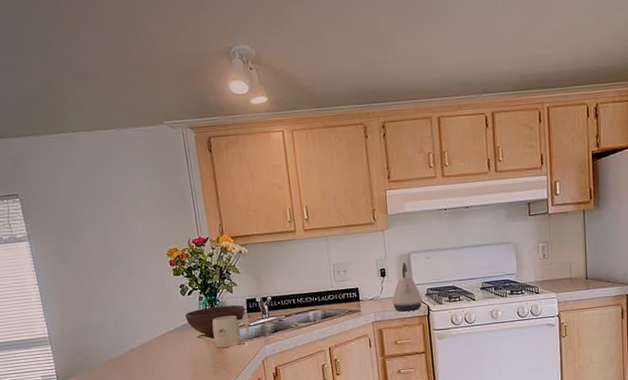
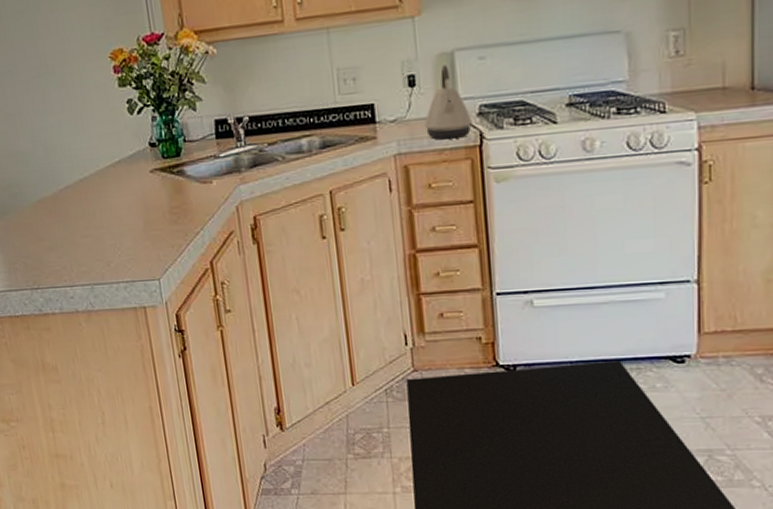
bowl: present [185,304,245,338] -> none [134,127,213,174]
mug: present [212,315,250,348] -> none [168,142,219,188]

